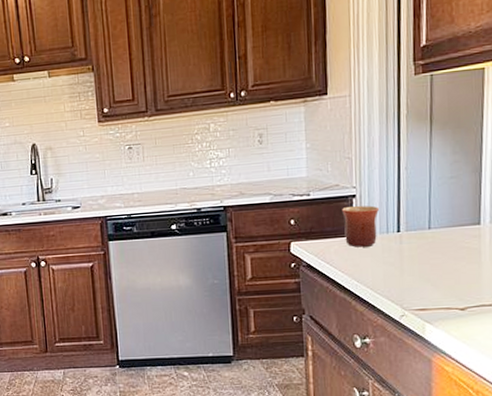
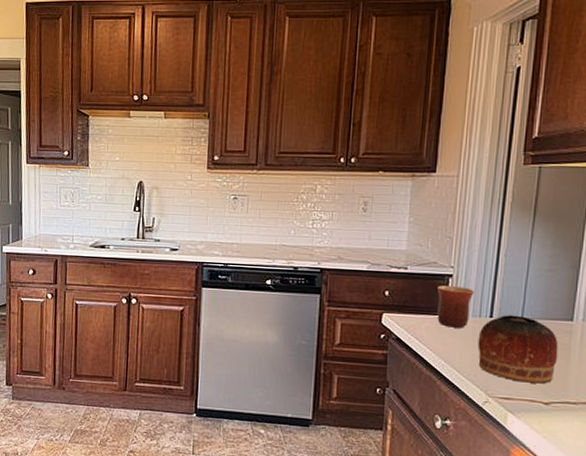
bowl: none [388,226,469,292] -> present [477,315,559,384]

